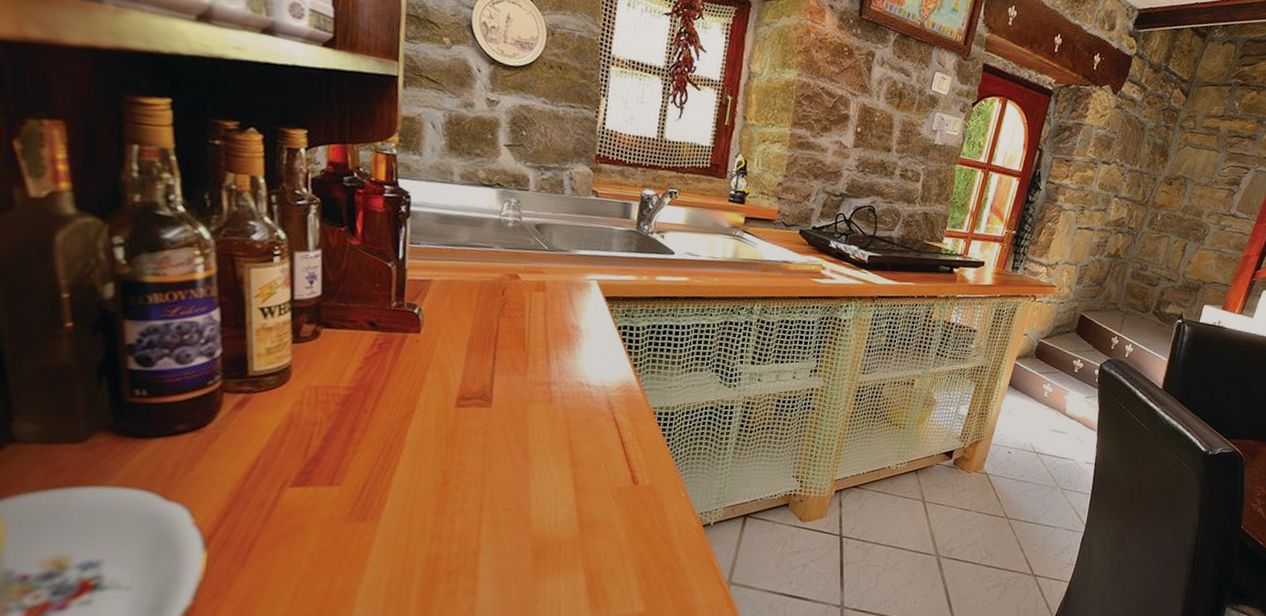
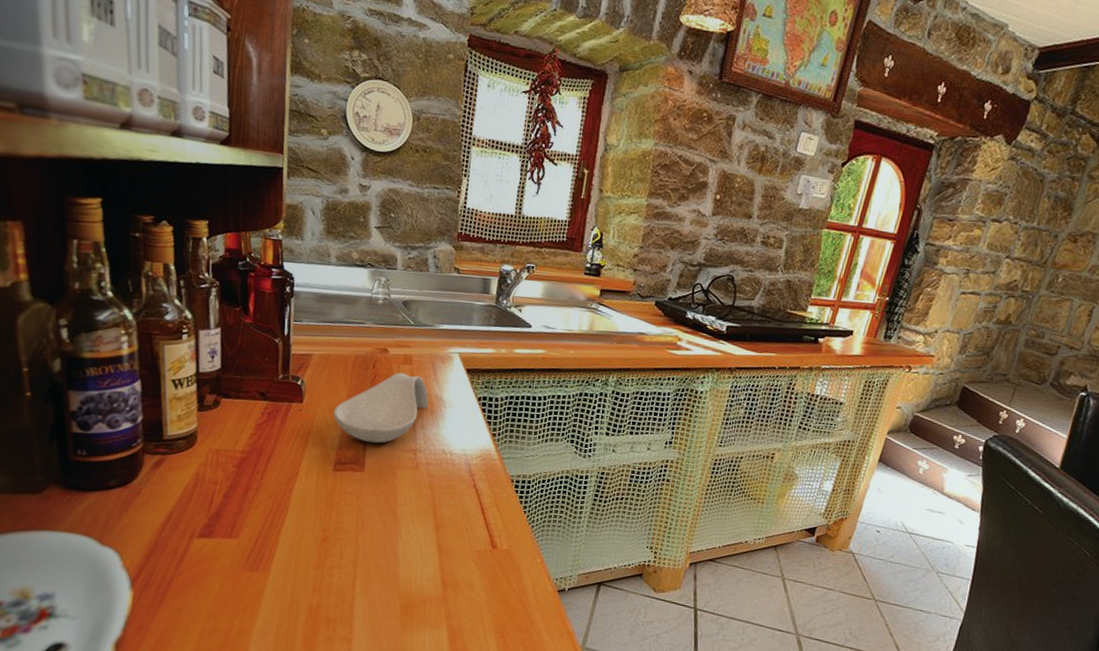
spoon rest: none [456,300,565,377] -> present [333,372,429,444]

